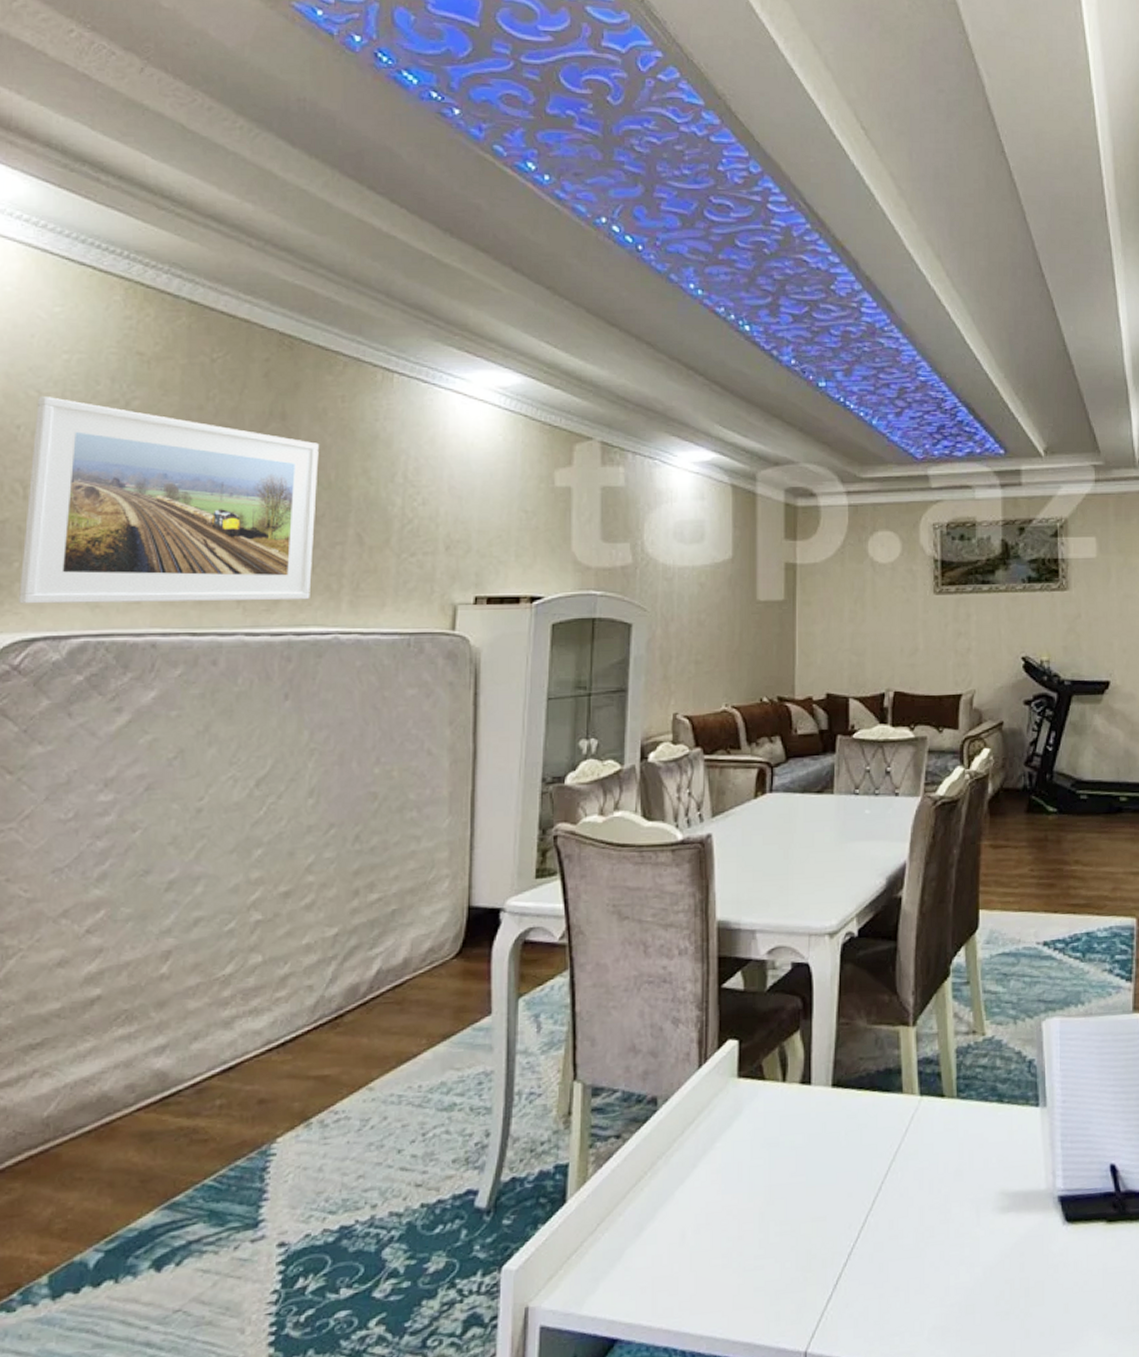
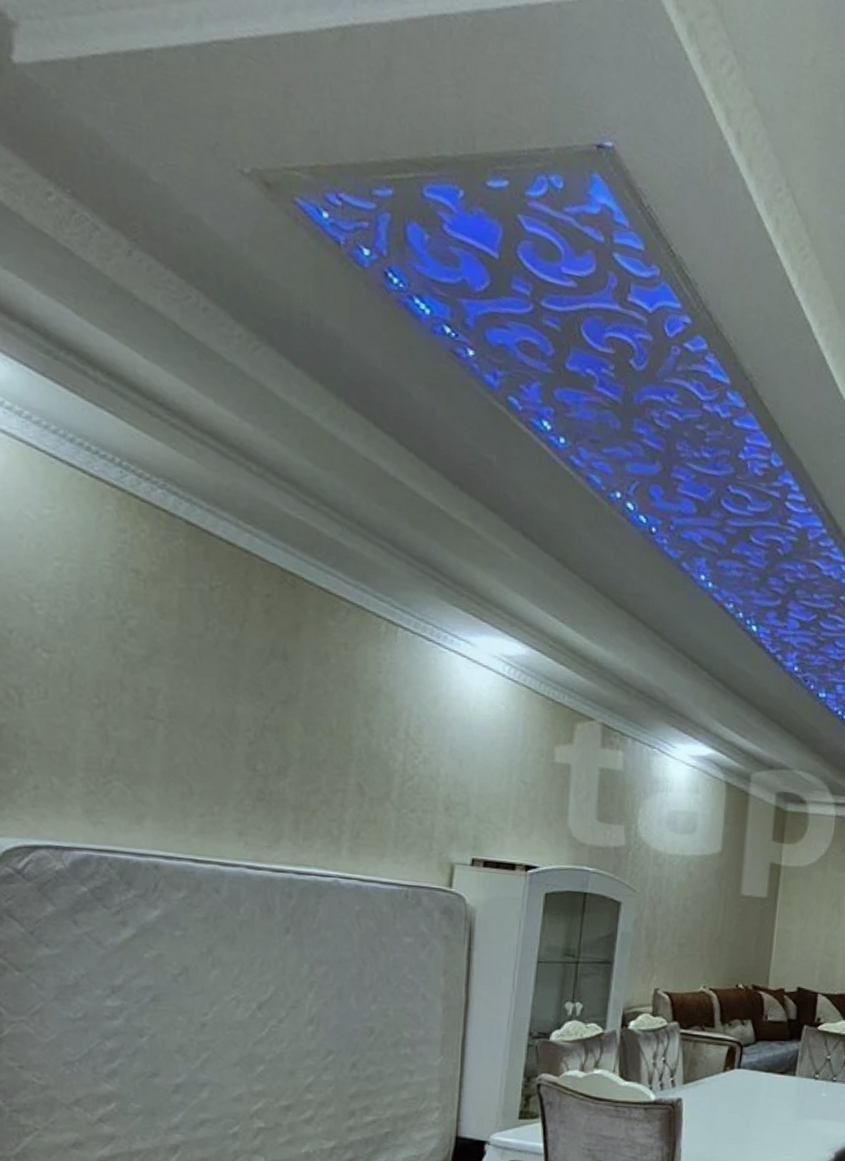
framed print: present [19,397,319,604] -> none [19,602,321,842]

